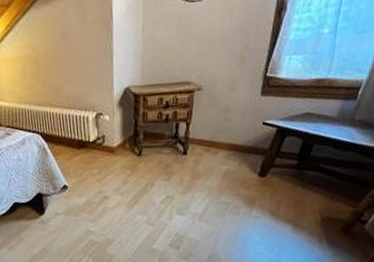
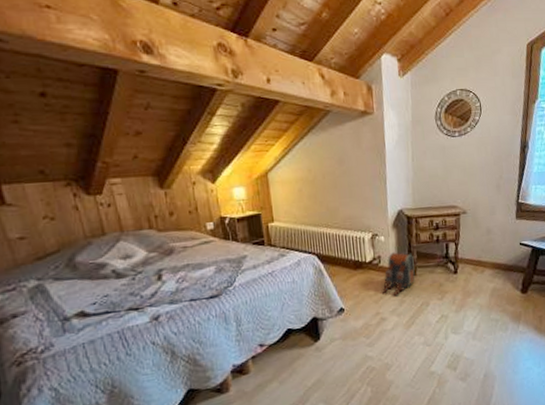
backpack: none [104,132,141,175] -> present [381,252,415,296]

